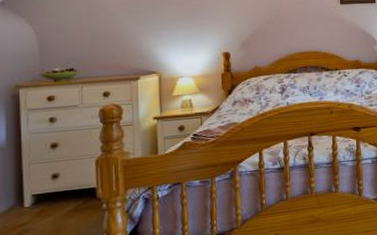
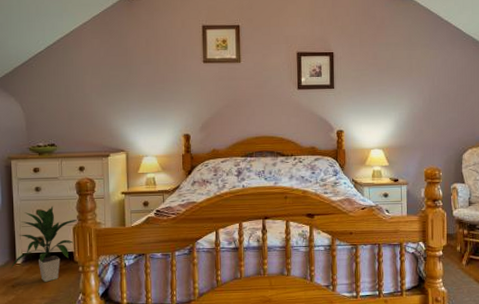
indoor plant: none [16,137,103,225] -> present [10,206,79,282]

